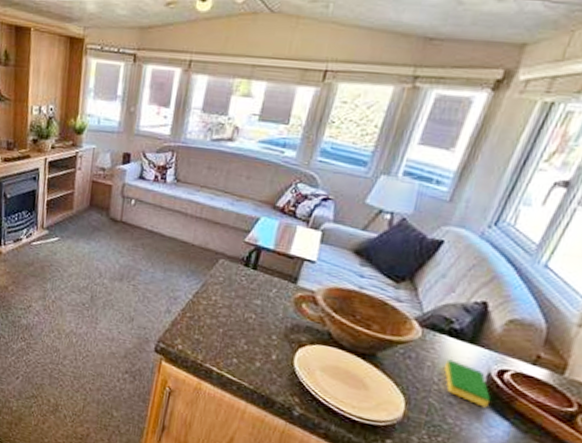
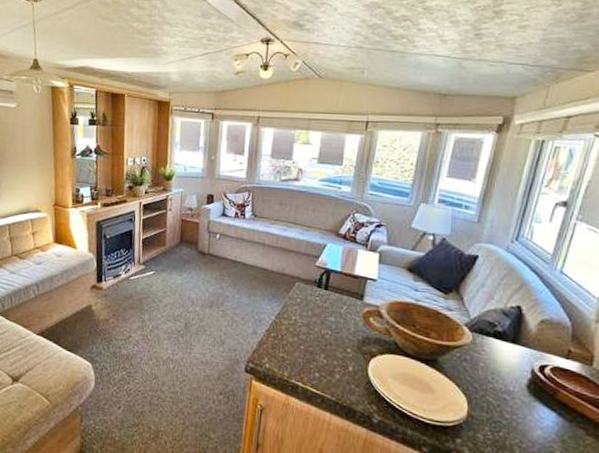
dish sponge: present [444,359,491,408] -> none [496,359,538,401]

